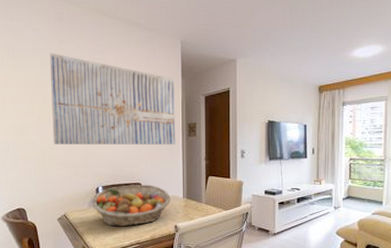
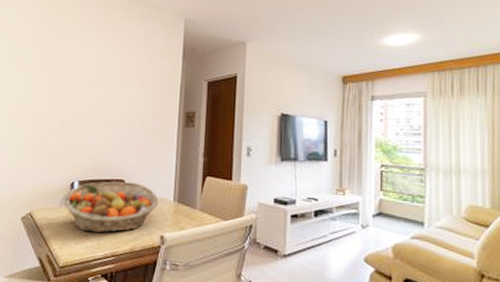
wall art: present [50,53,176,146] -> none [29,27,174,137]

